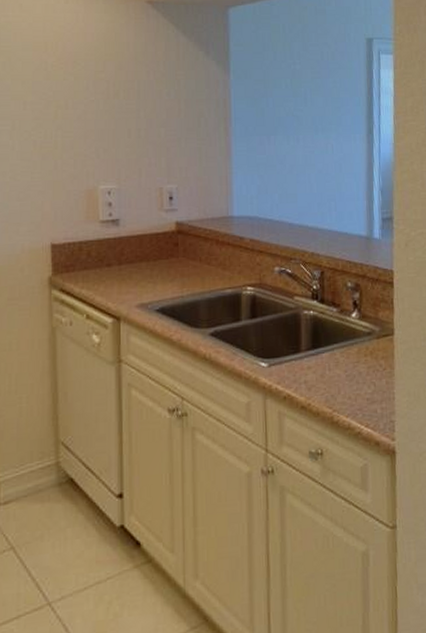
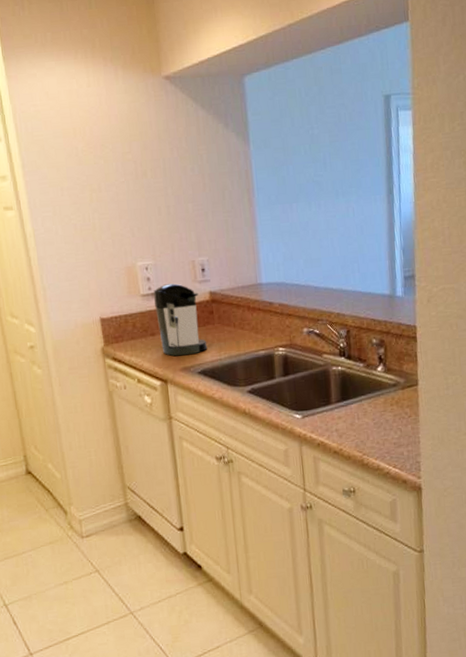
coffee maker: none [114,211,169,291] -> present [153,283,208,357]

